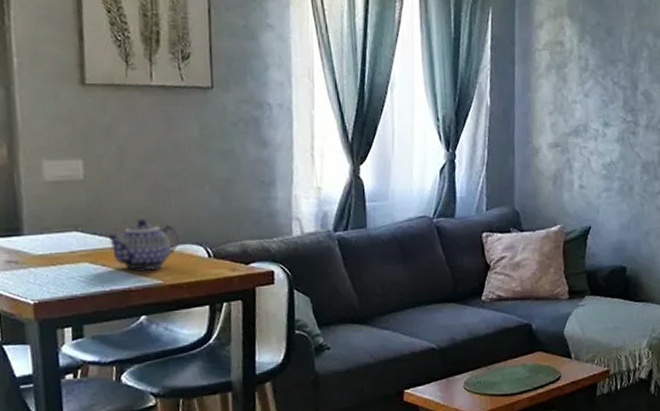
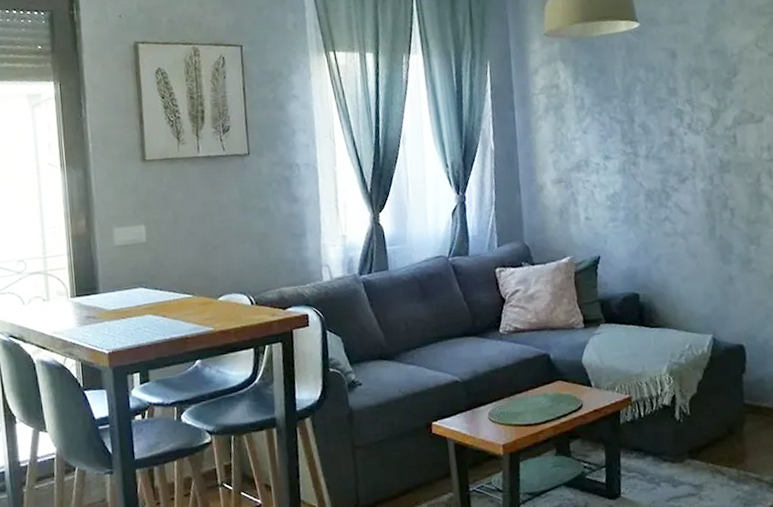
teapot: present [105,219,180,271] -> none [165,273,227,320]

